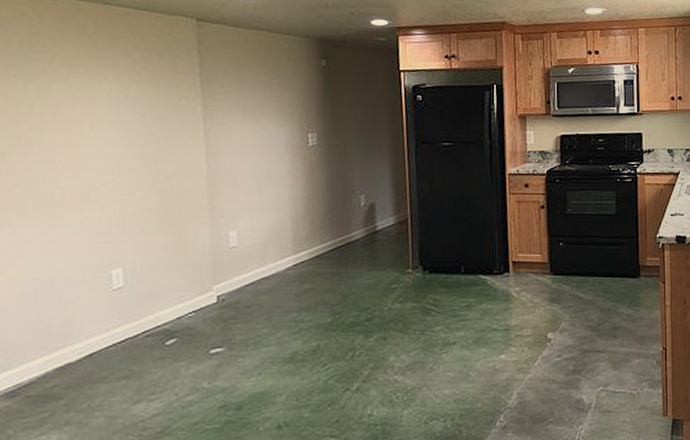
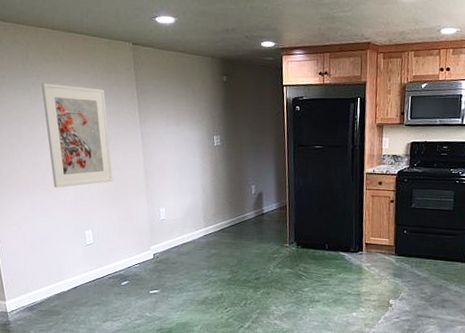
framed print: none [56,68,160,211] -> present [41,83,113,188]

